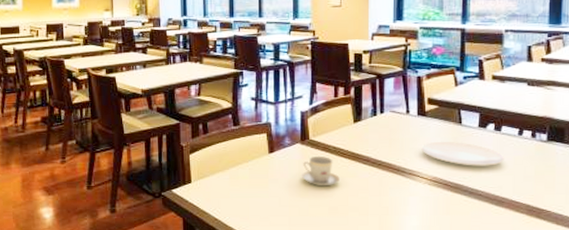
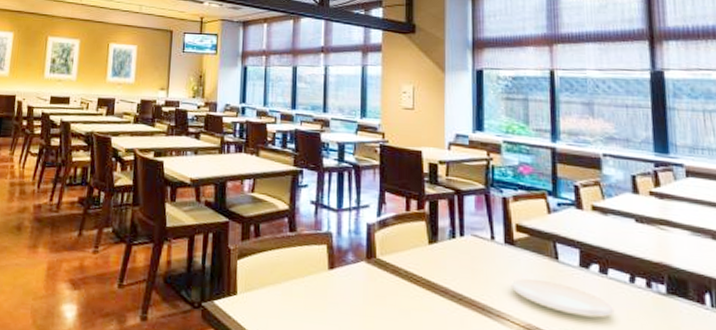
teacup: present [301,156,341,187] -> none [365,279,413,319]

